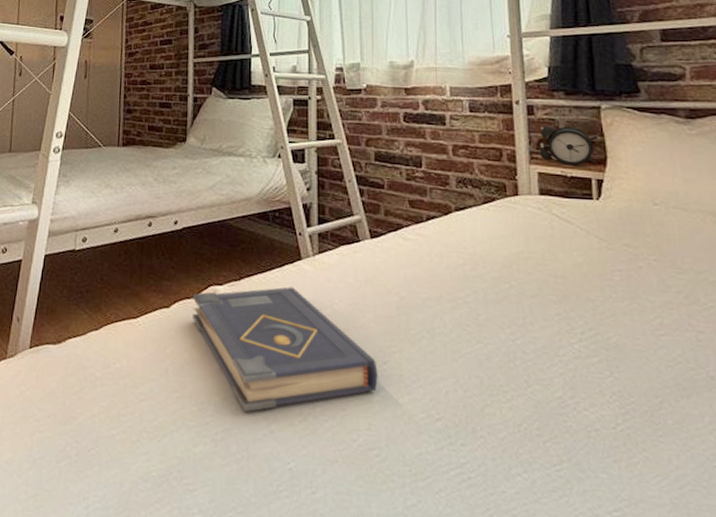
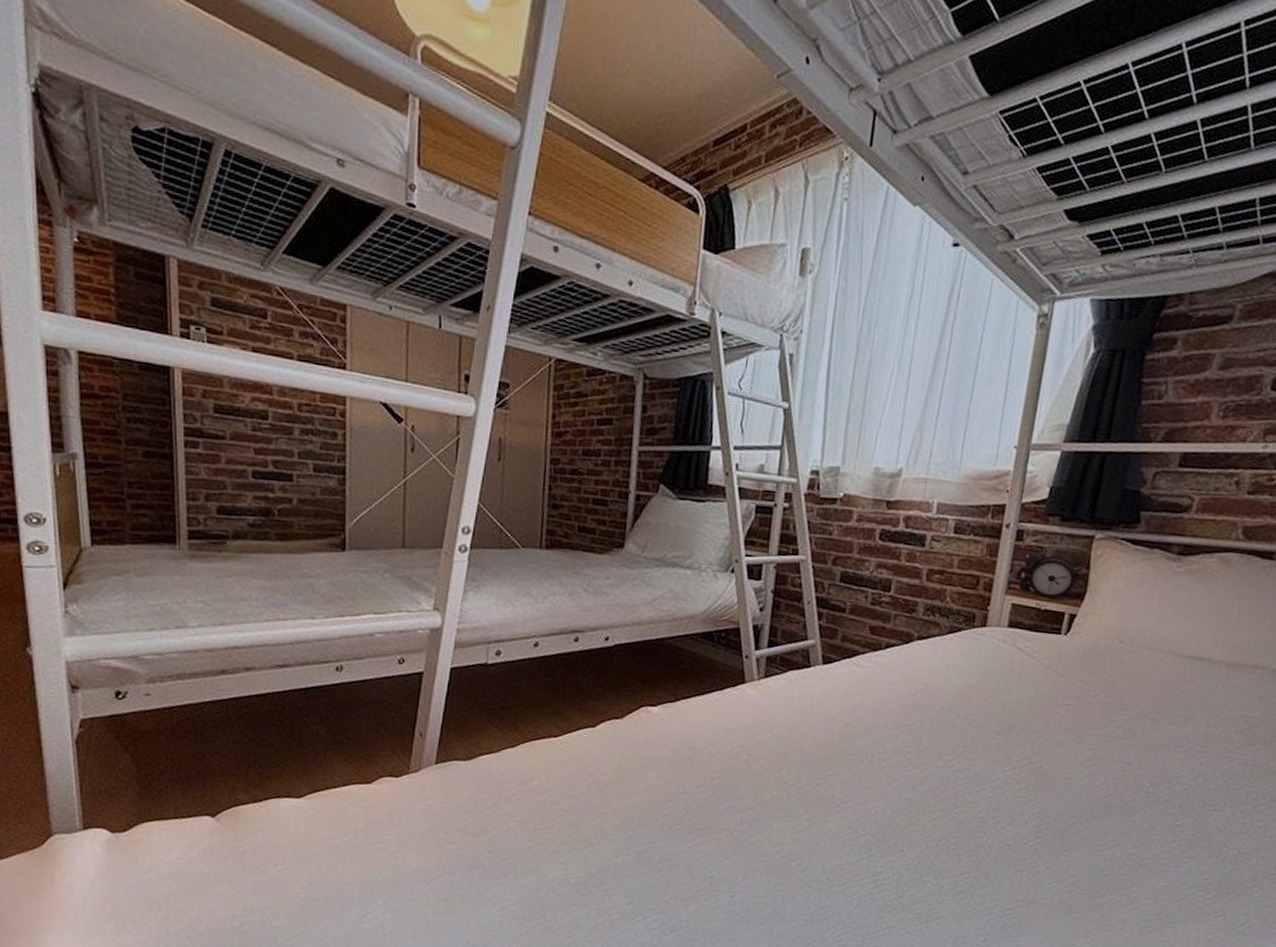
book: present [192,287,378,413] -> none [620,710,811,828]

